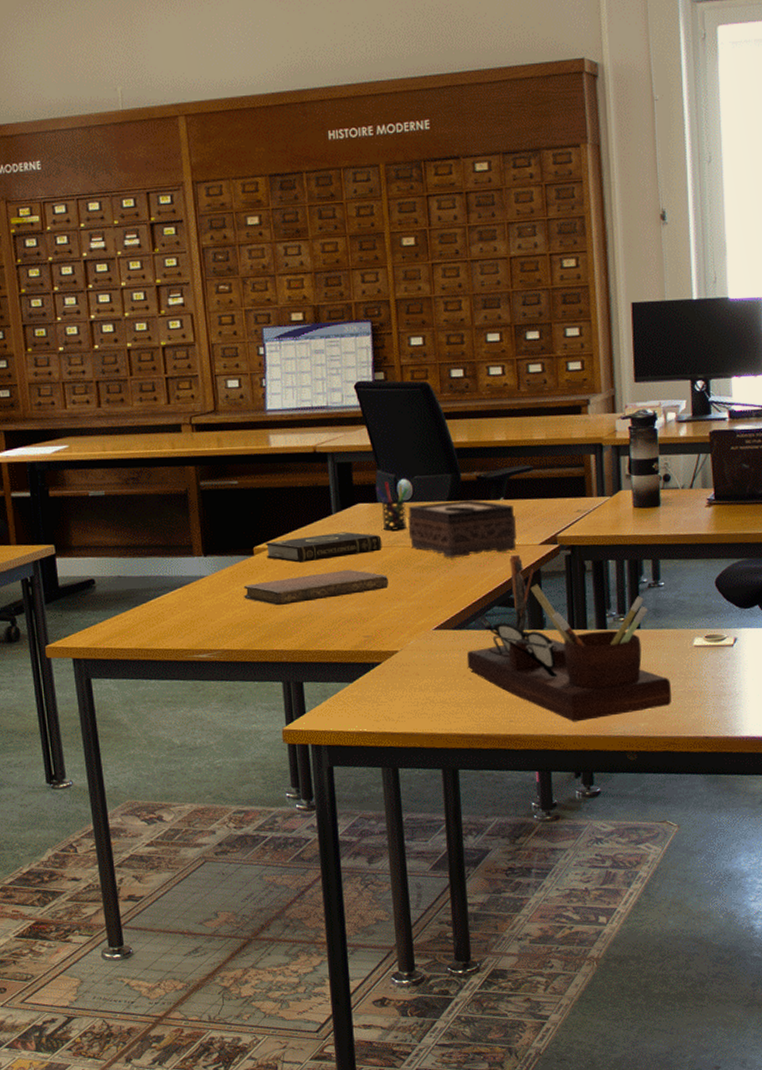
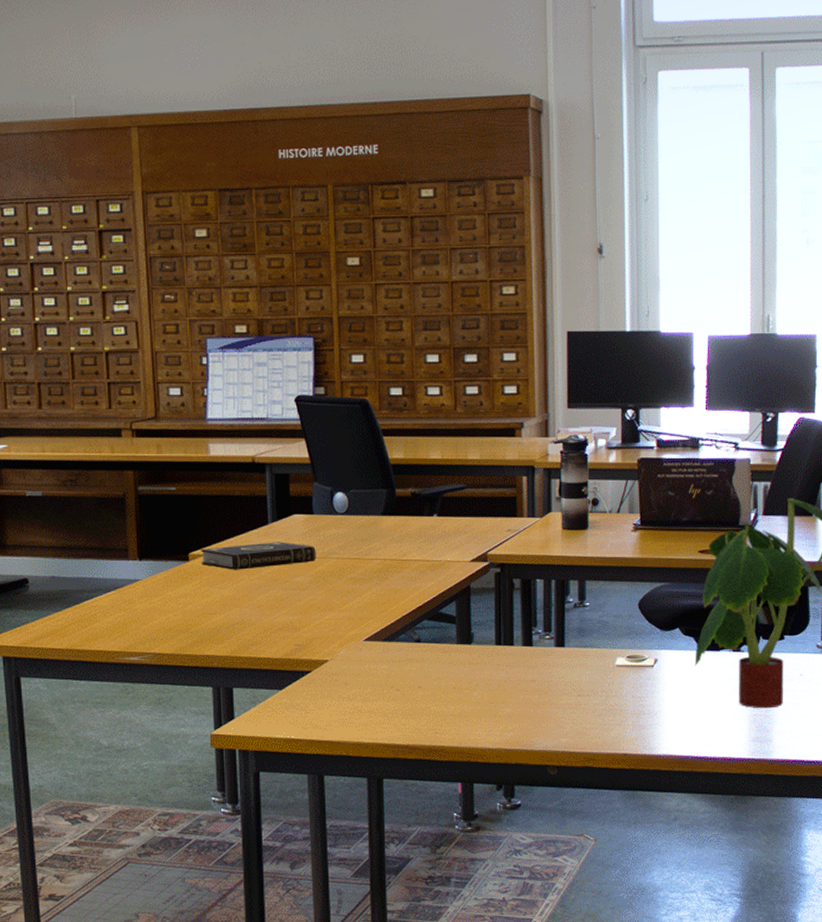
notebook: present [243,570,388,606] -> none [177,579,321,612]
pen holder: present [375,482,408,531] -> none [311,494,344,542]
tissue box: present [407,500,518,558] -> none [342,516,449,571]
desk organizer: present [466,554,671,722] -> none [395,570,592,736]

